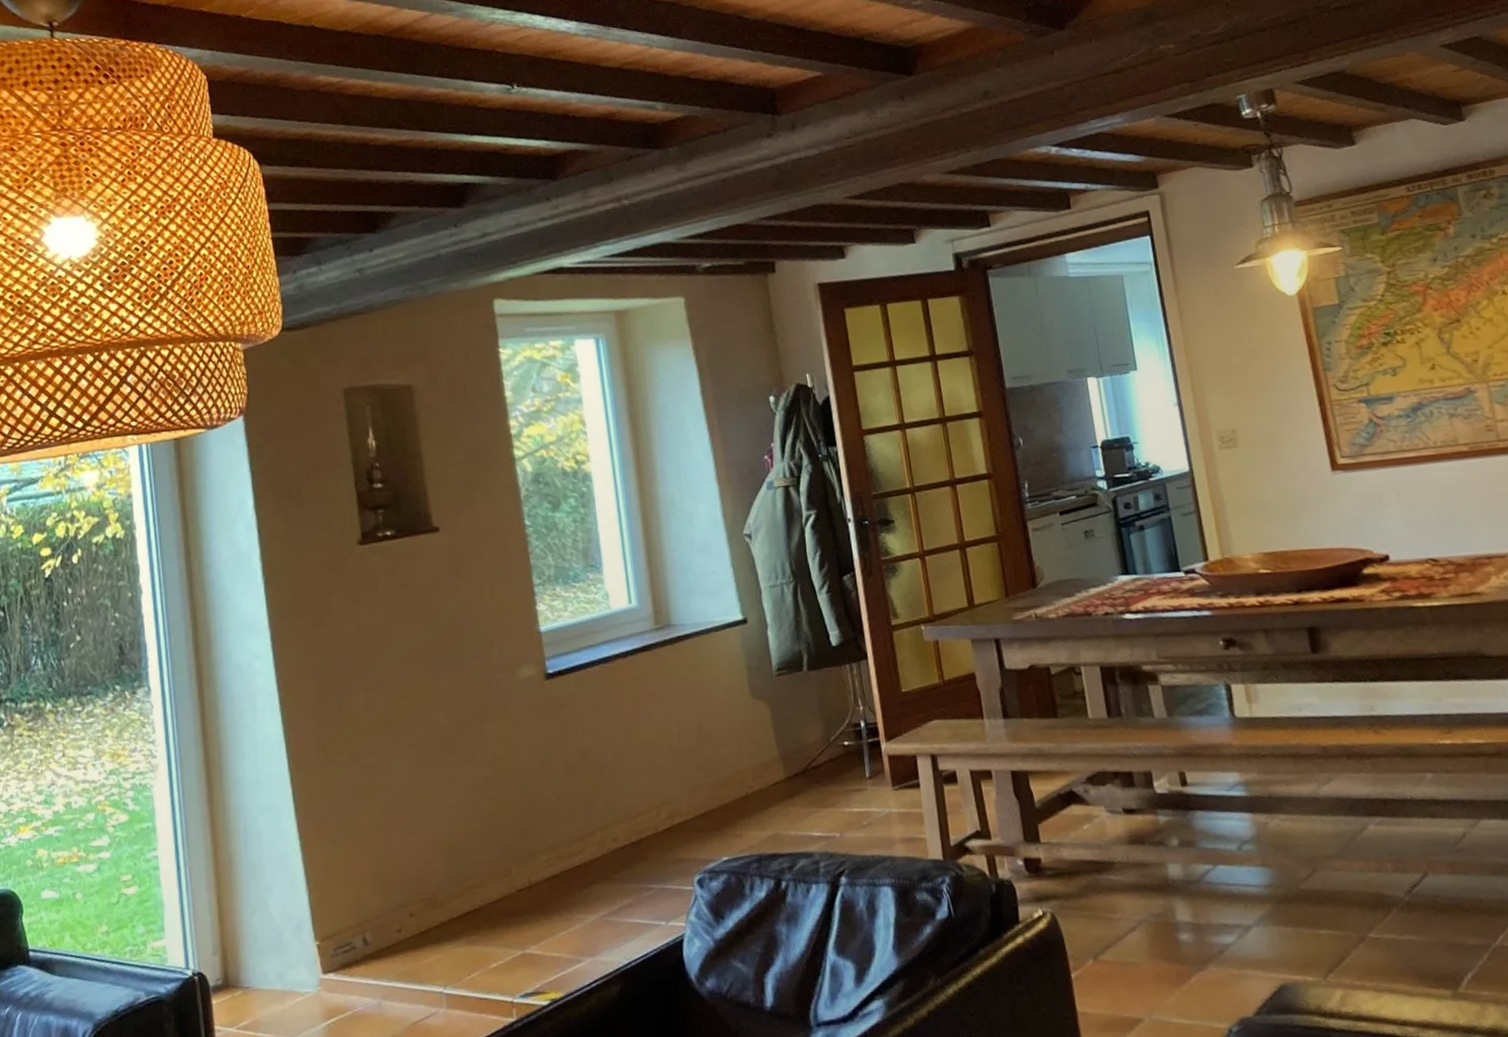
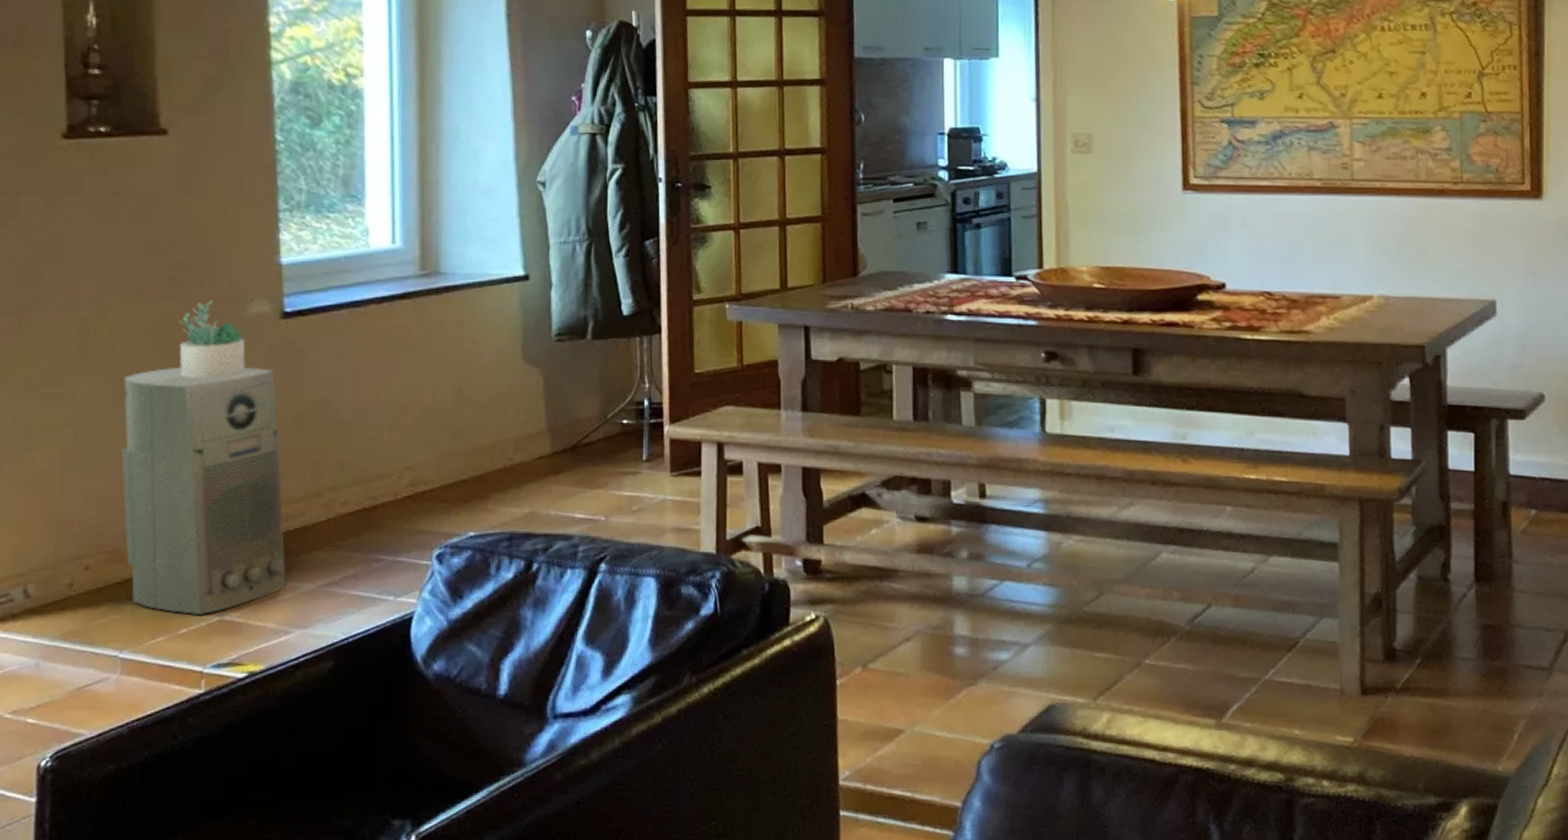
air purifier: none [425,724,574,951] -> present [121,367,287,616]
succulent plant: none [463,670,521,740] -> present [179,301,246,378]

